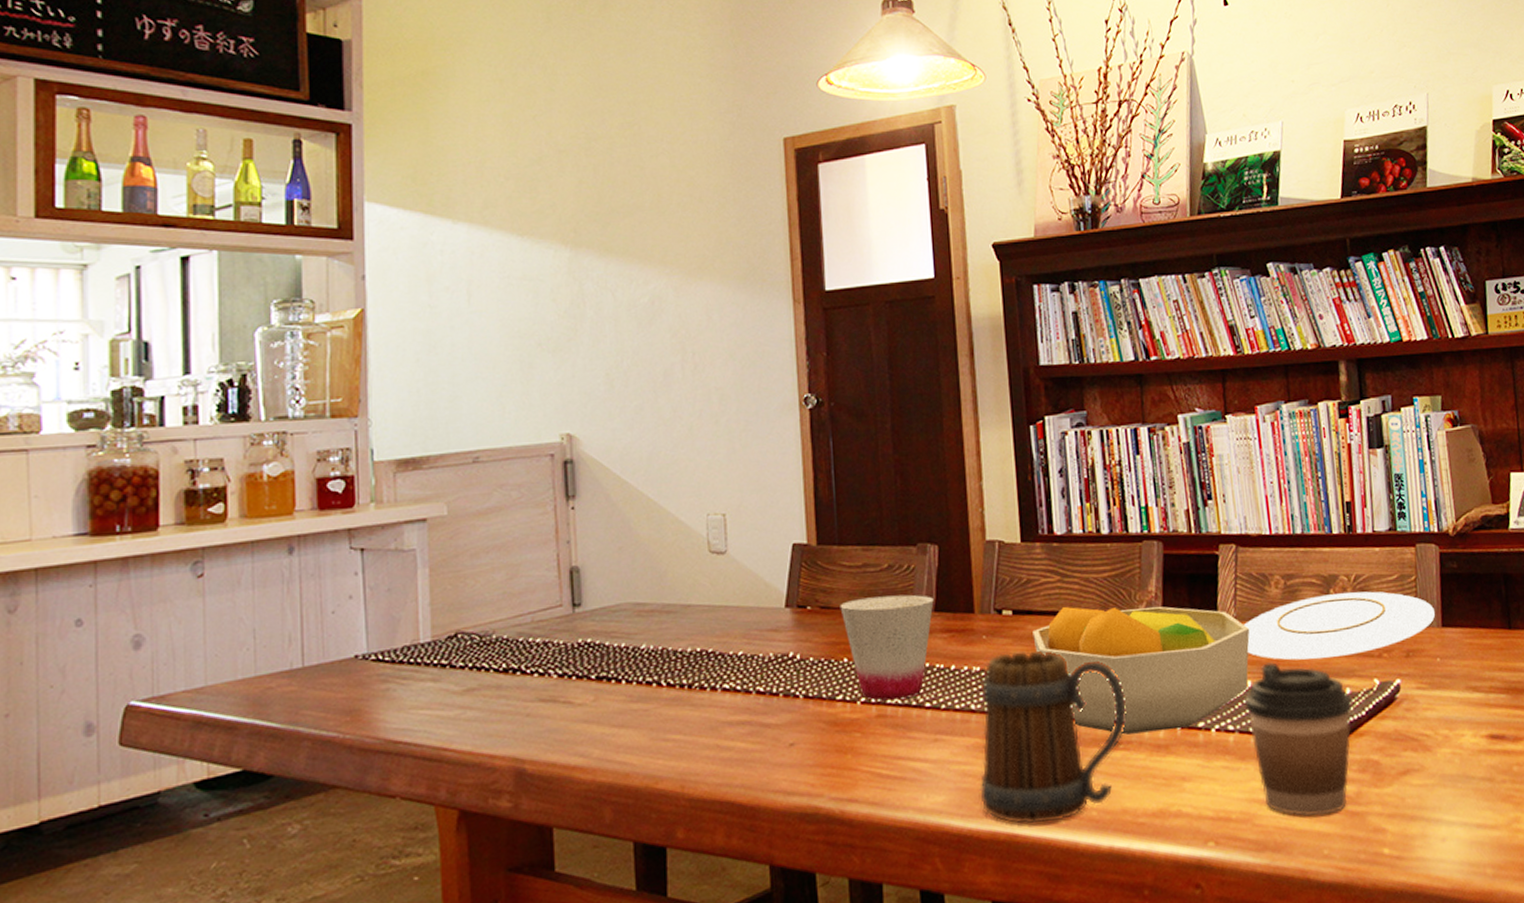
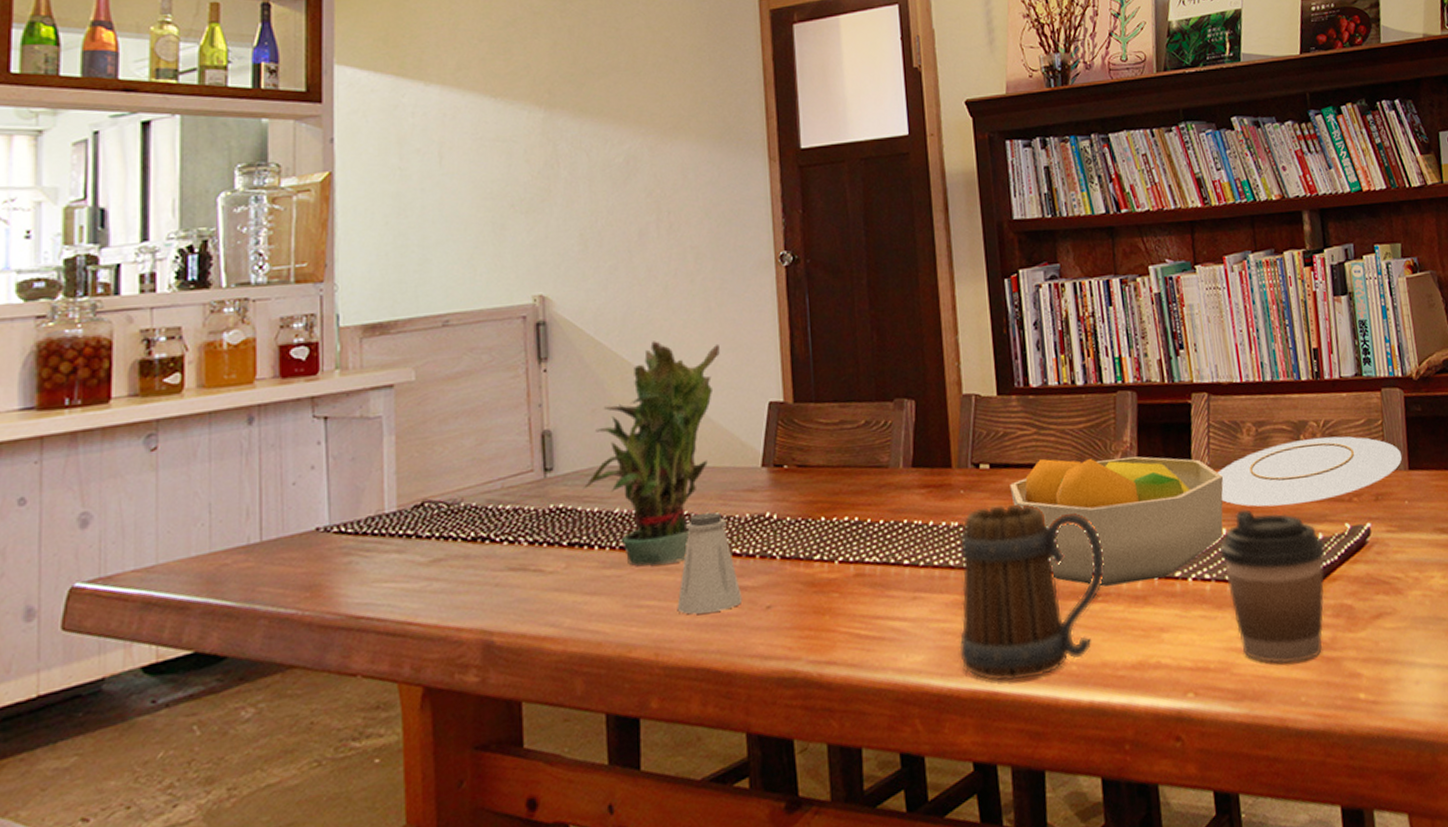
potted plant: none [610,481,744,701] -> present [582,341,720,566]
saltshaker: none [702,650,766,749] -> present [677,512,743,615]
cup: present [840,594,934,701] -> none [817,450,911,559]

